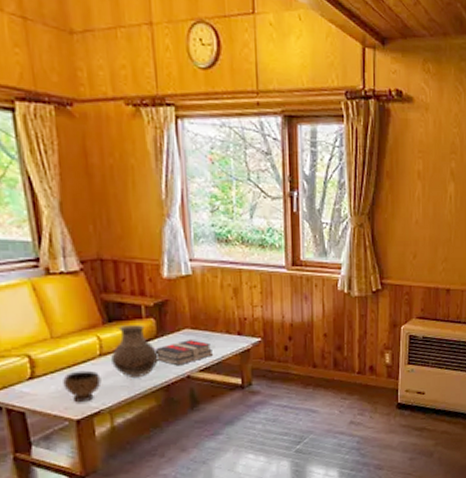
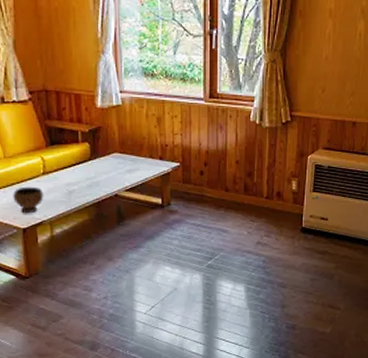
vase: present [111,324,158,377] -> none [52,147,91,194]
book: present [156,340,213,366] -> none [90,163,137,185]

